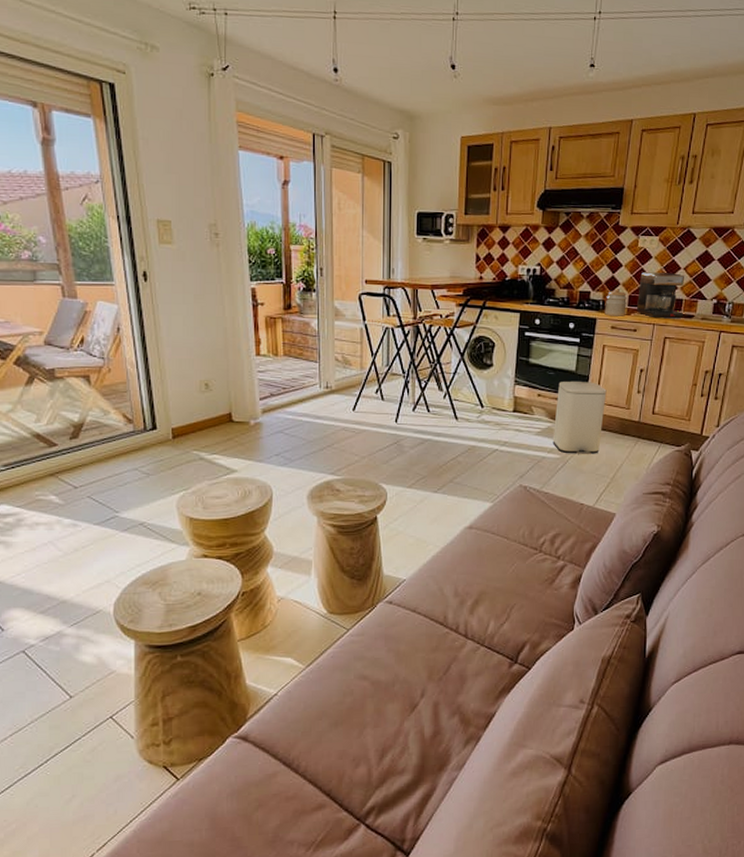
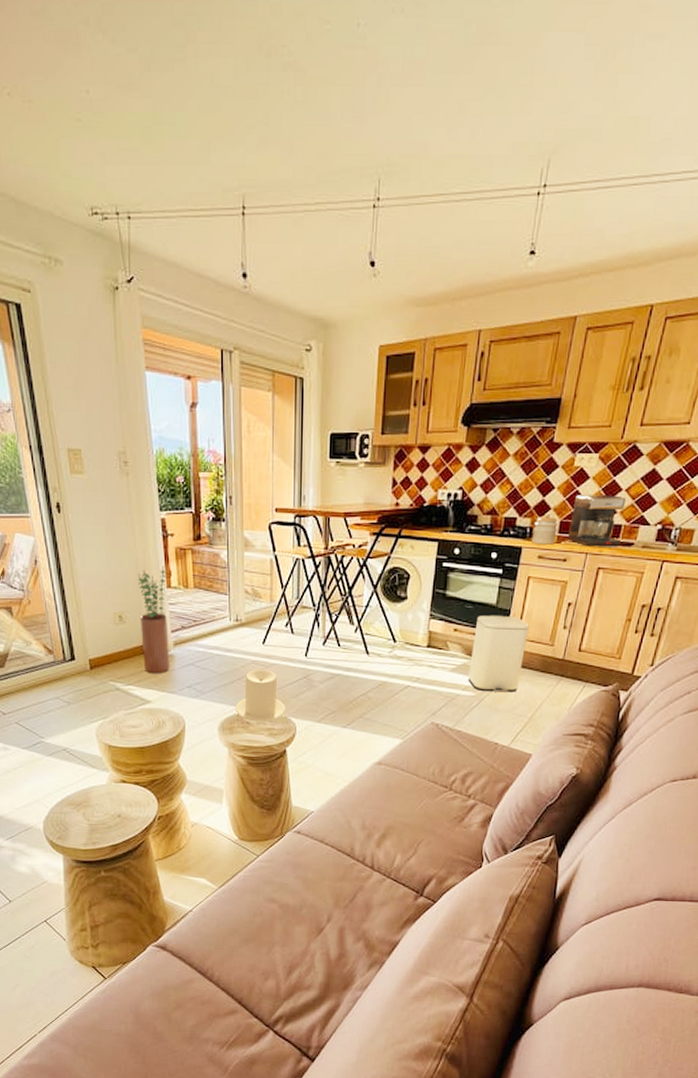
vase: none [227,334,258,443] -> present [139,566,170,674]
candle: none [325,435,376,489] -> present [235,668,285,722]

